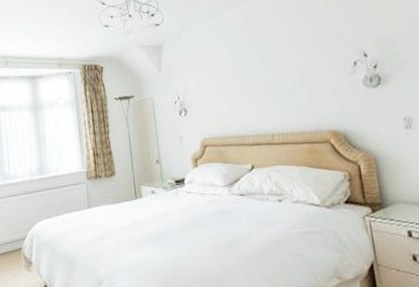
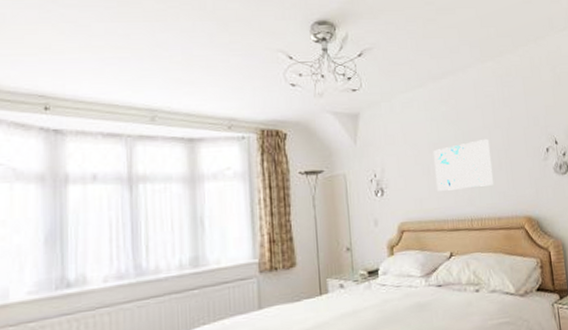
wall art: none [233,58,295,109] -> present [434,139,493,191]

